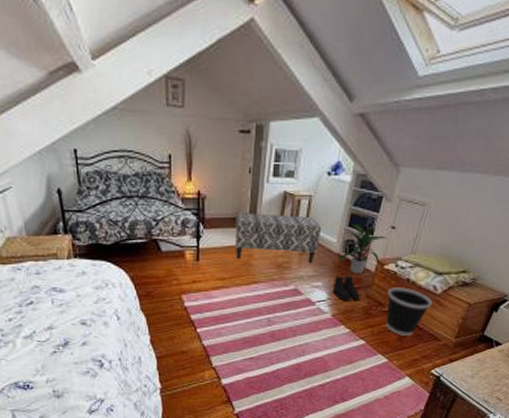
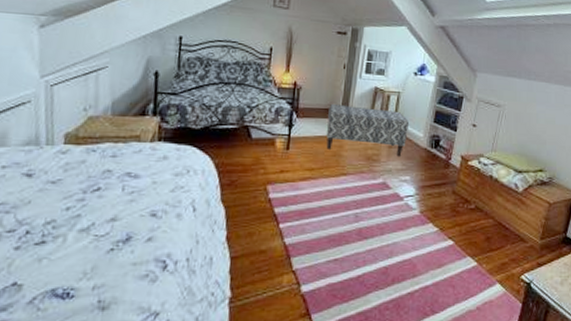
boots: present [332,275,360,301] -> none [420,170,447,197]
indoor plant: present [339,223,388,274] -> none [426,120,470,169]
wastebasket: present [386,287,432,336] -> none [473,184,515,236]

